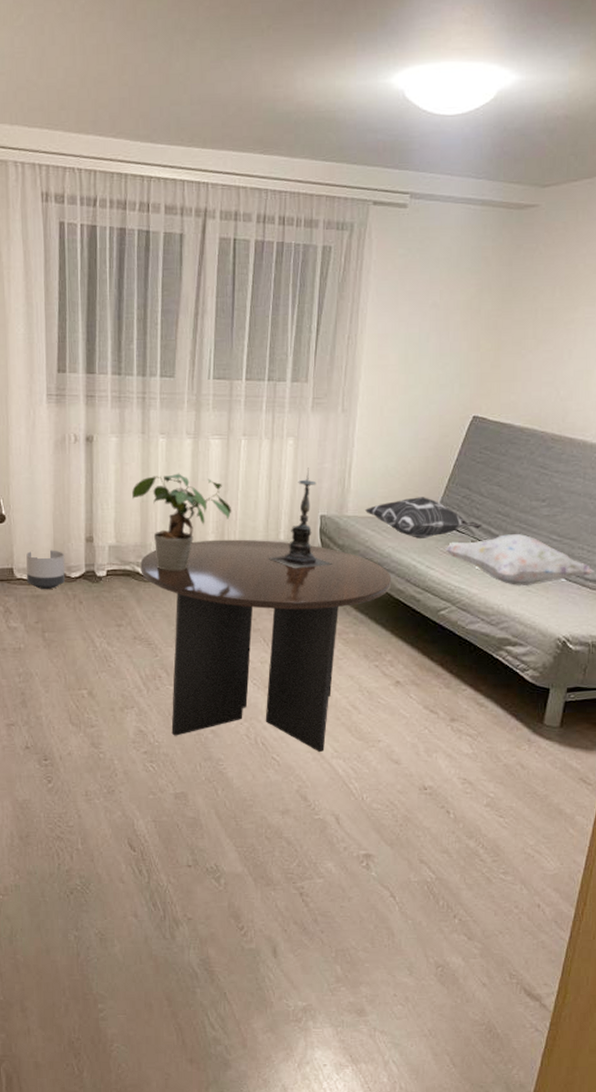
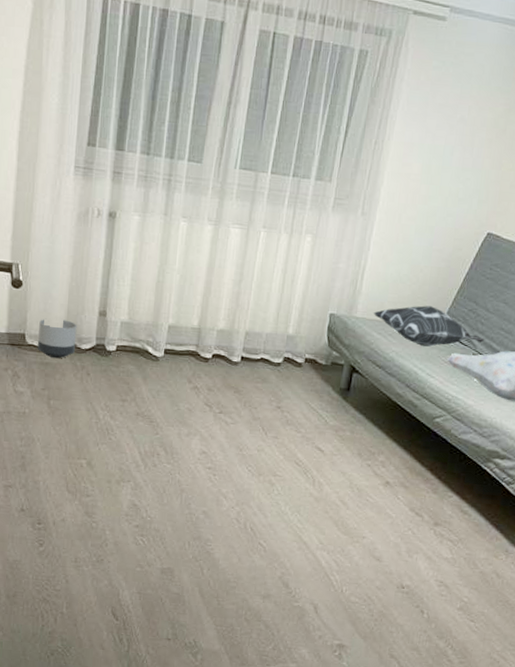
potted plant: present [132,473,232,571] -> none [149,257,245,354]
coffee table: present [140,539,392,753] -> none [149,326,393,543]
candle holder: present [269,468,332,569] -> none [276,266,336,364]

